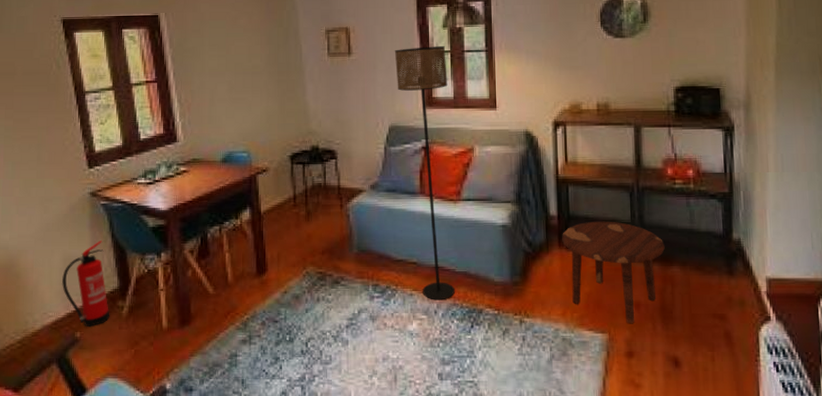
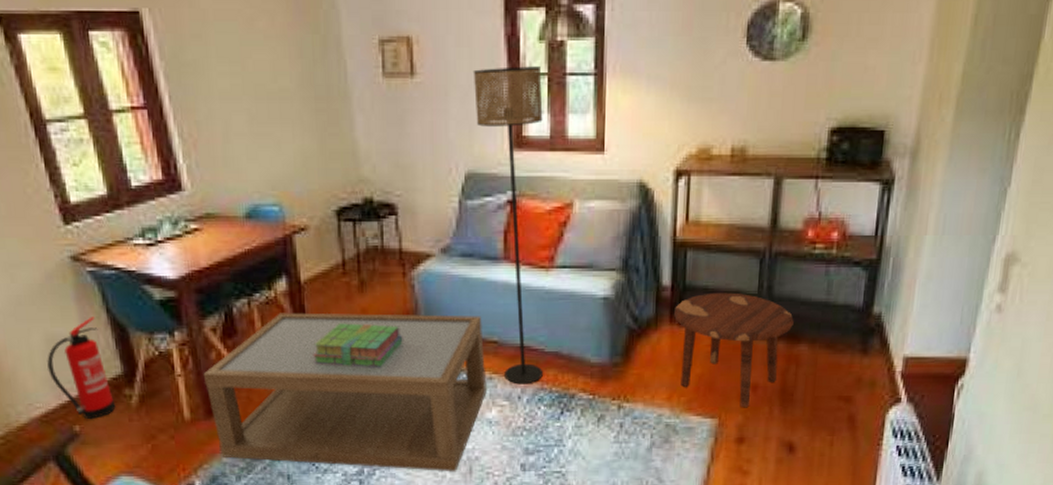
coffee table: none [180,237,409,380] -> present [203,312,488,472]
stack of books: none [268,246,340,284] -> present [313,323,403,367]

